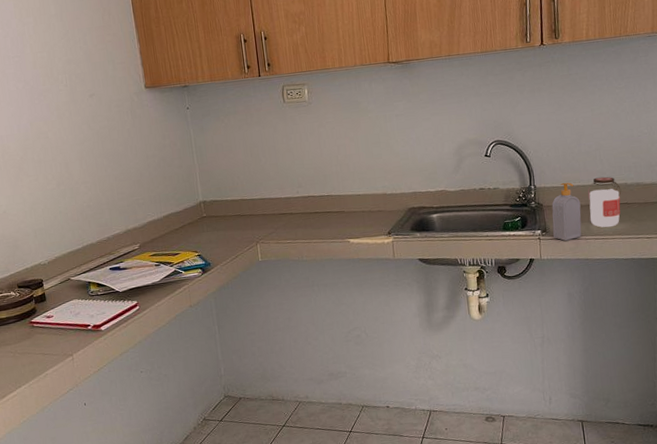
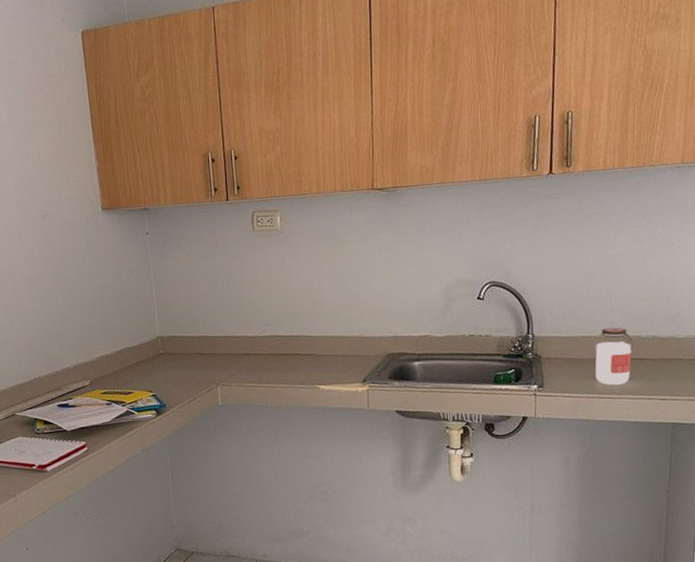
soap bottle: present [551,182,582,241] -> none [550,332,585,399]

